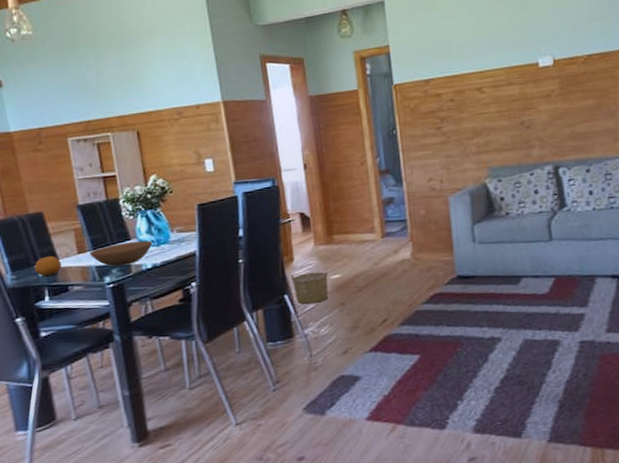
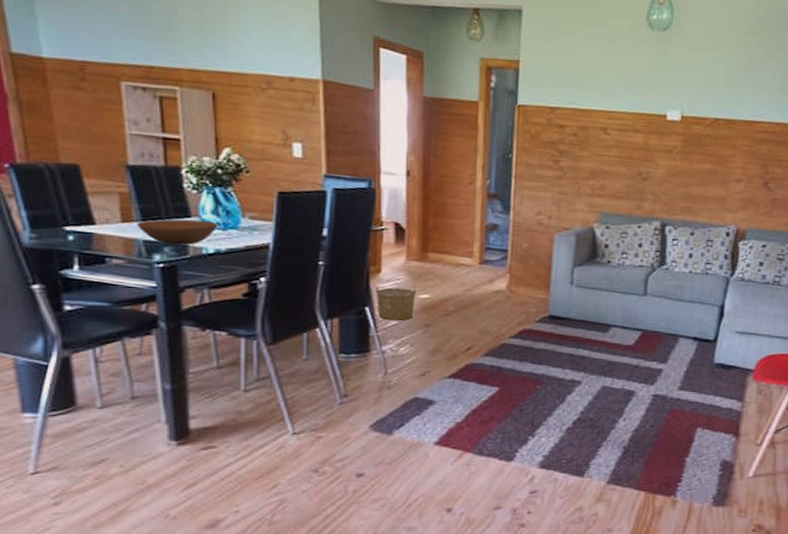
fruit: present [34,255,61,277] -> none [63,218,98,242]

